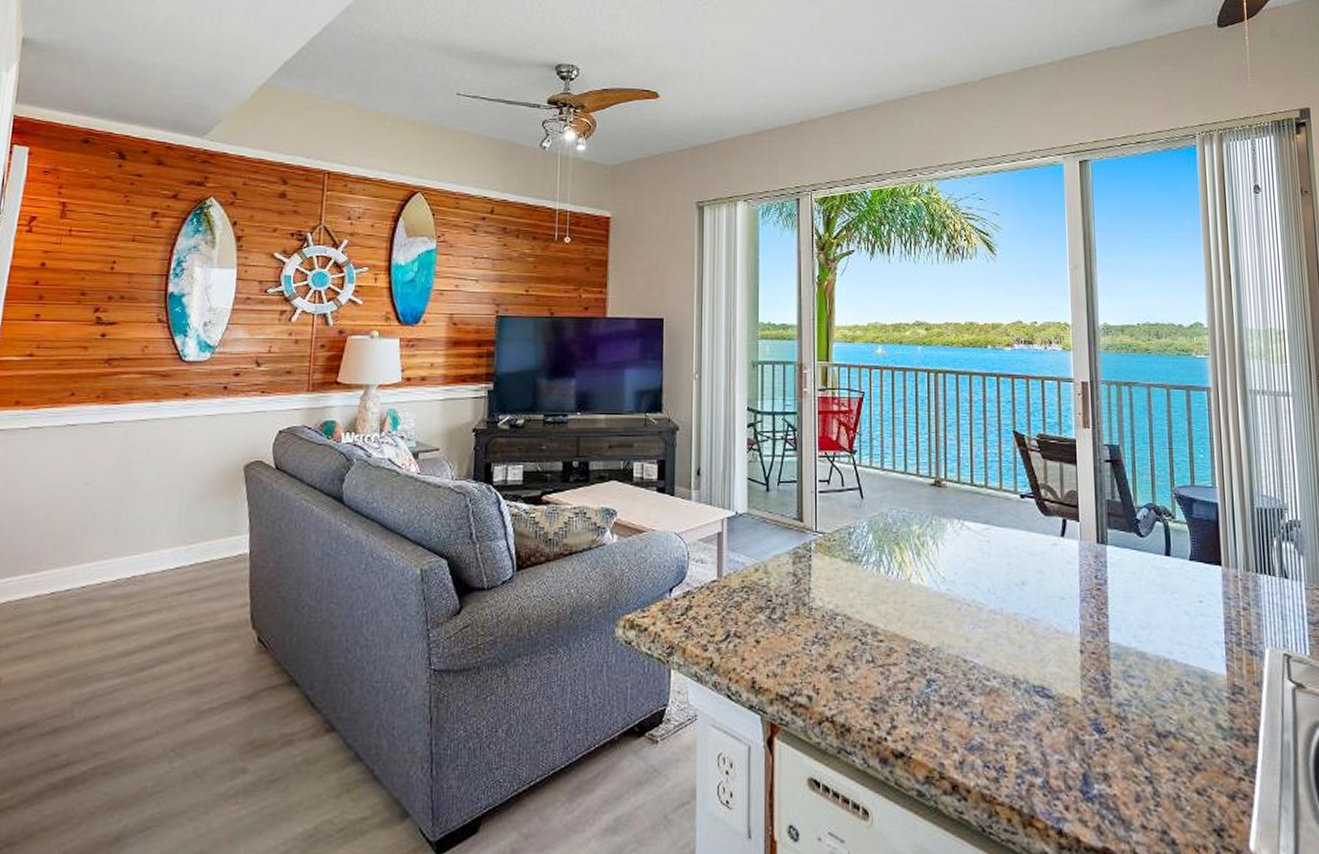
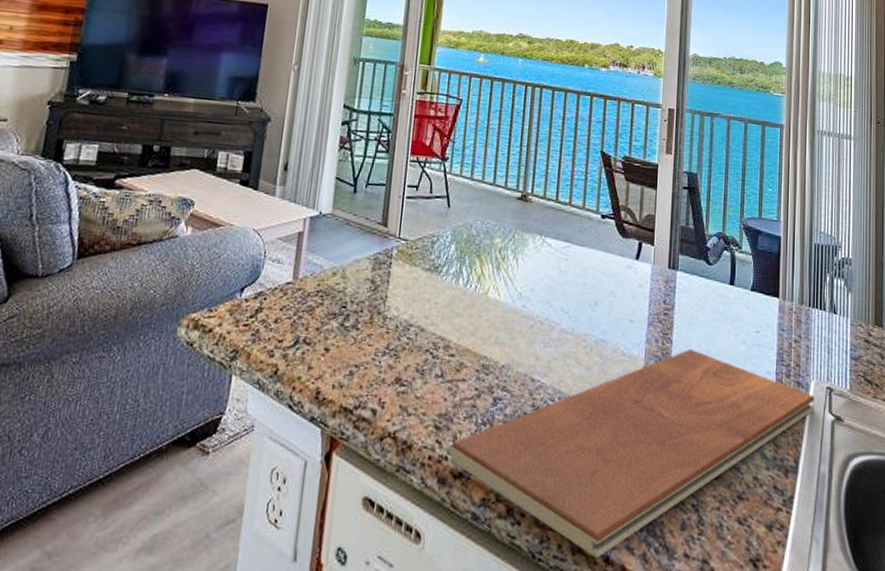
chopping board: none [886,622,1271,831] -> present [448,348,814,558]

